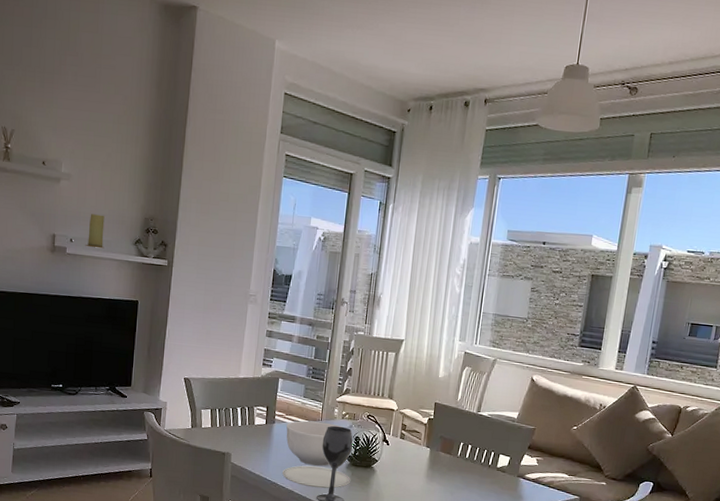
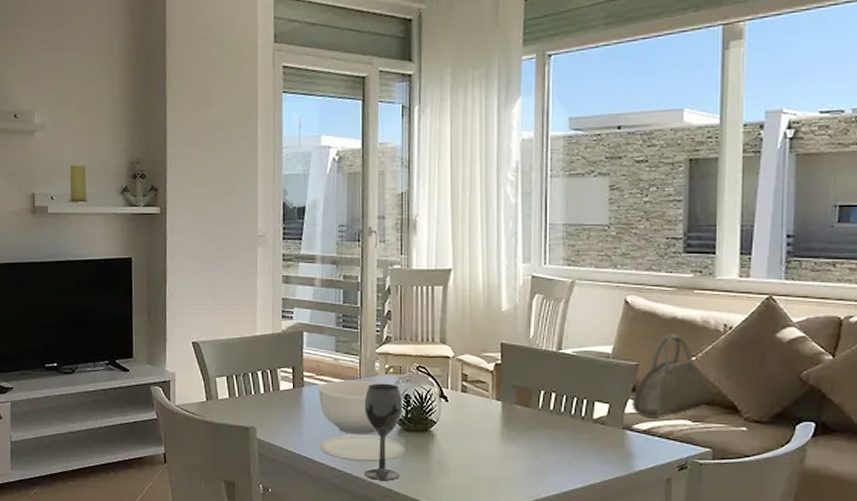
handbag: none [526,407,585,471] -> present [631,334,712,419]

